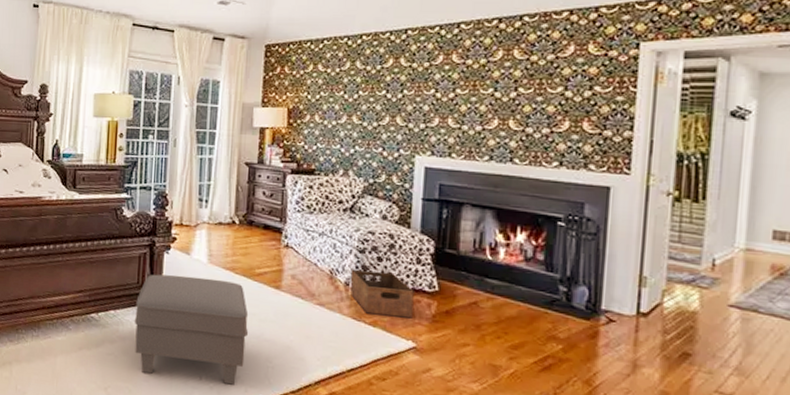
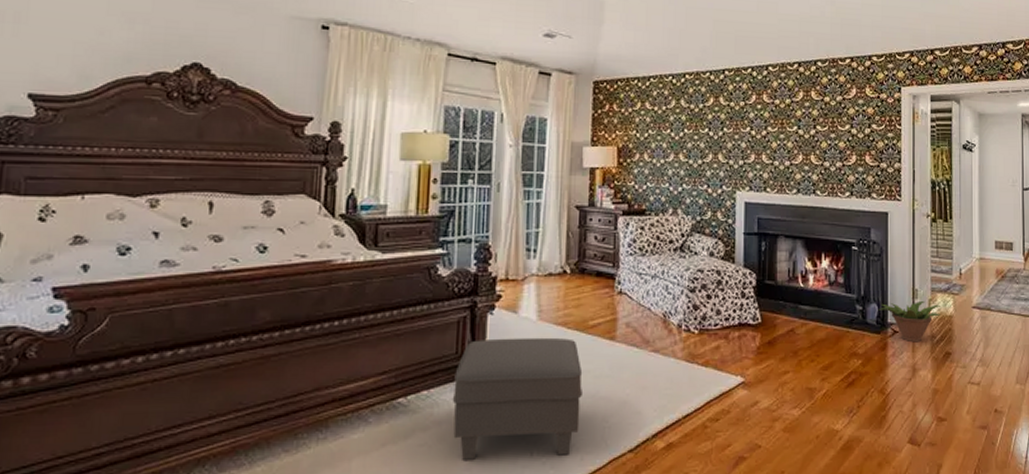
storage basket: present [350,270,414,319] -> none [683,309,741,354]
decorative plant: none [588,287,681,336] -> present [878,300,941,343]

